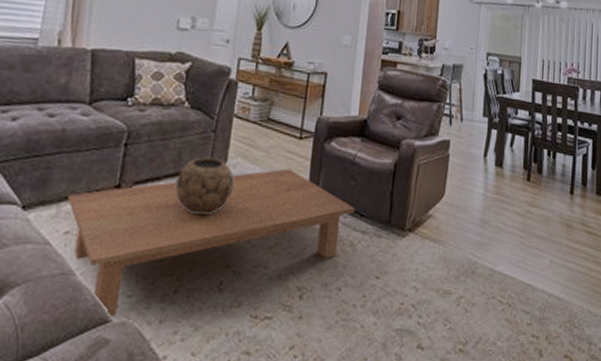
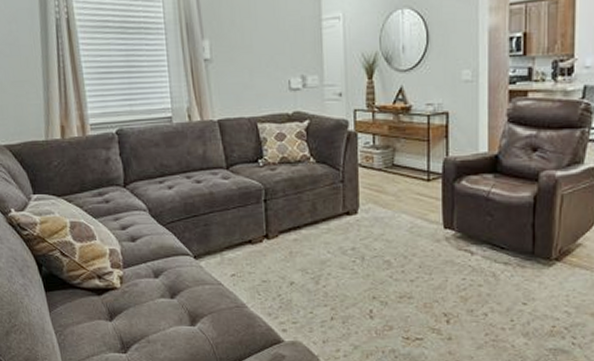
coffee table: present [68,168,355,318] -> none [227,210,494,339]
decorative bowl: present [175,157,235,216] -> none [315,205,370,256]

